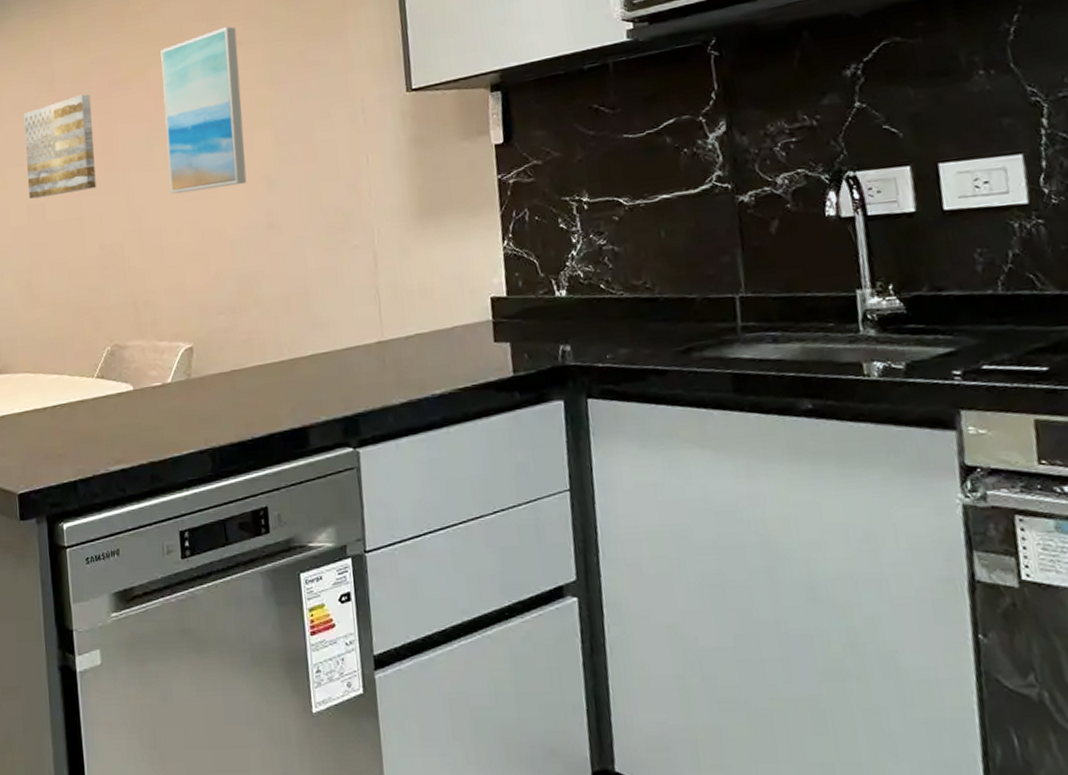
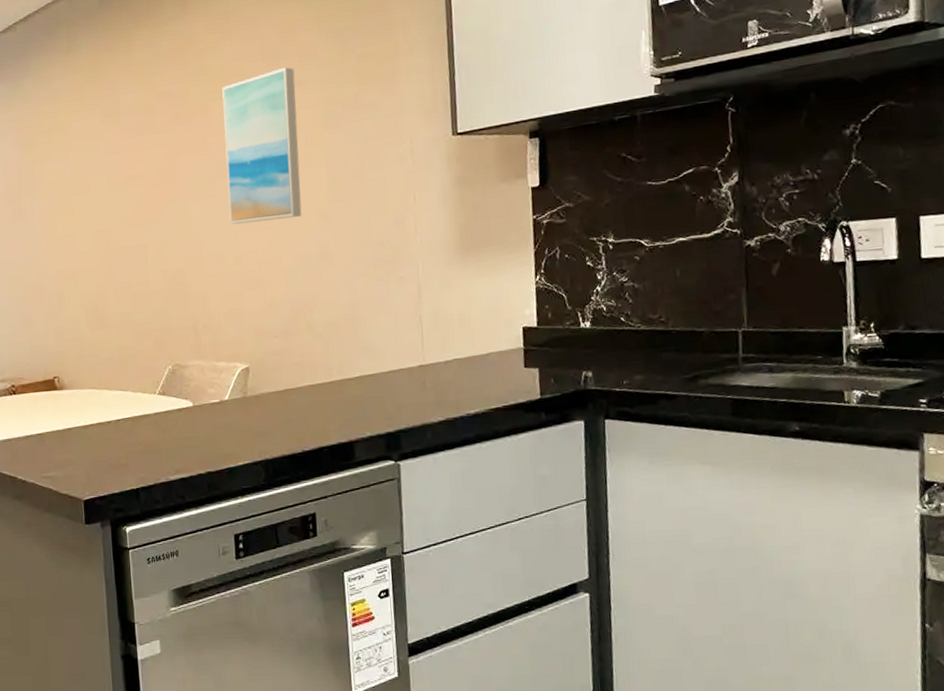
wall art: present [23,94,97,199] -> none [89,127,160,226]

